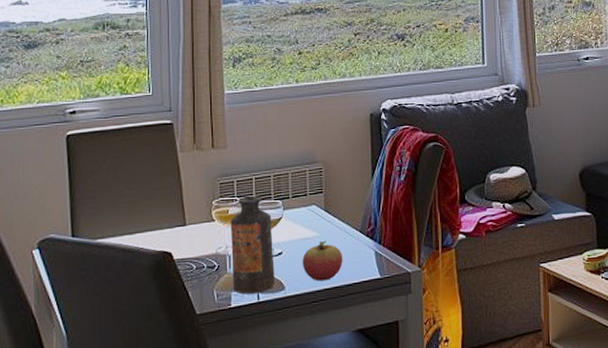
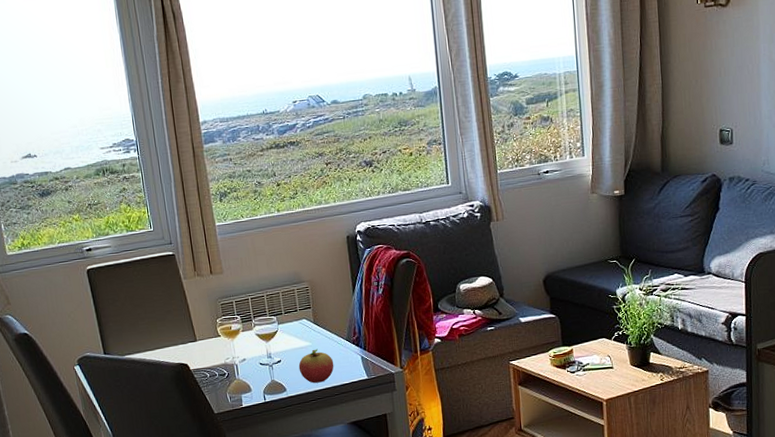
bottle: present [230,195,275,294] -> none [233,313,277,396]

